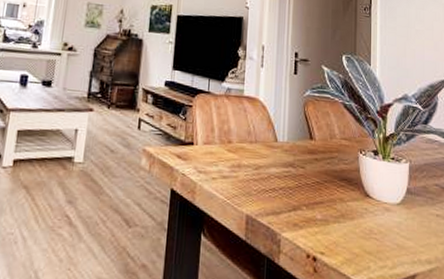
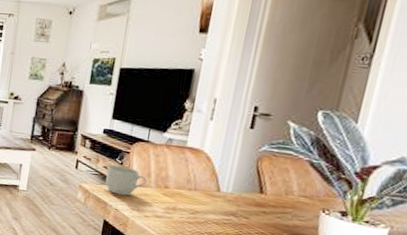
mug: none [170,121,211,157] -> present [105,164,147,196]

